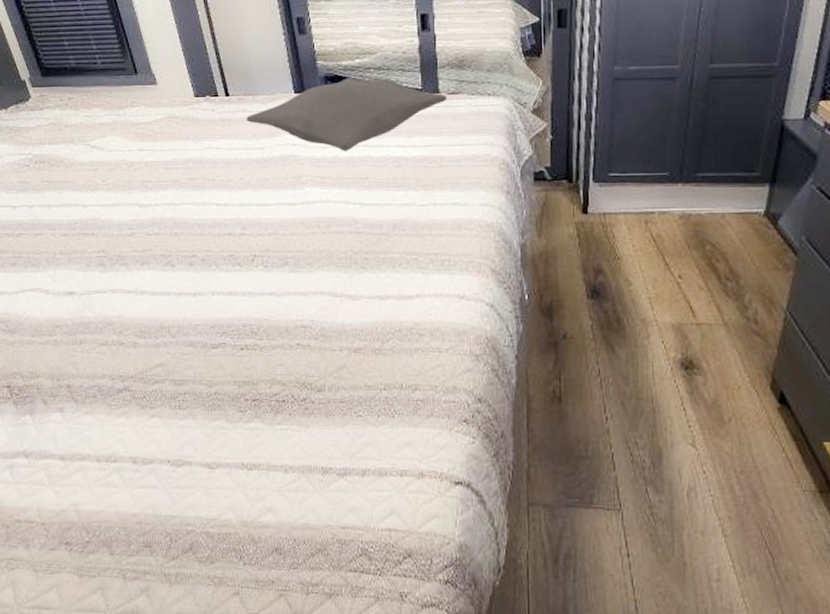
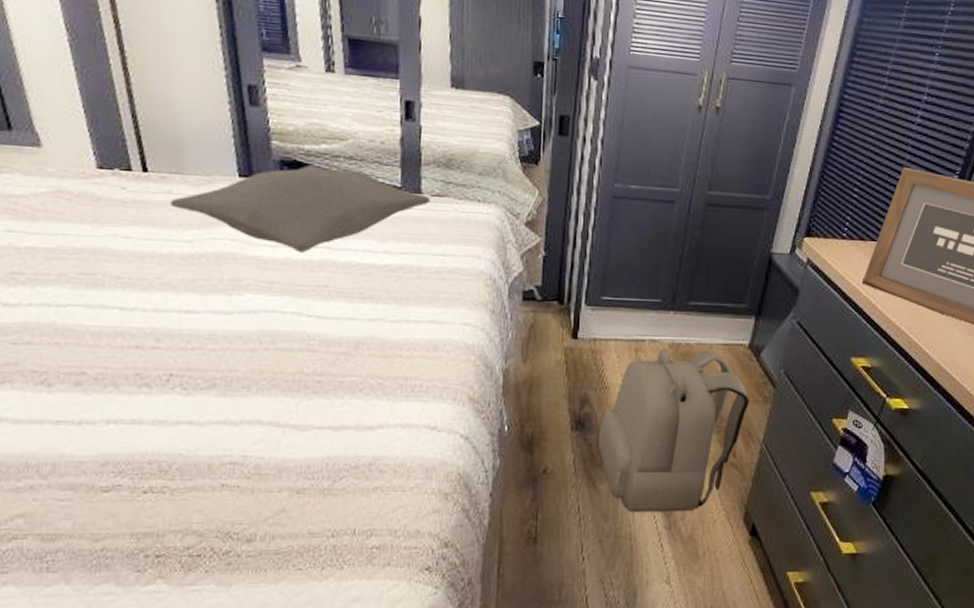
backpack: none [613,219,770,378] -> present [597,348,750,513]

